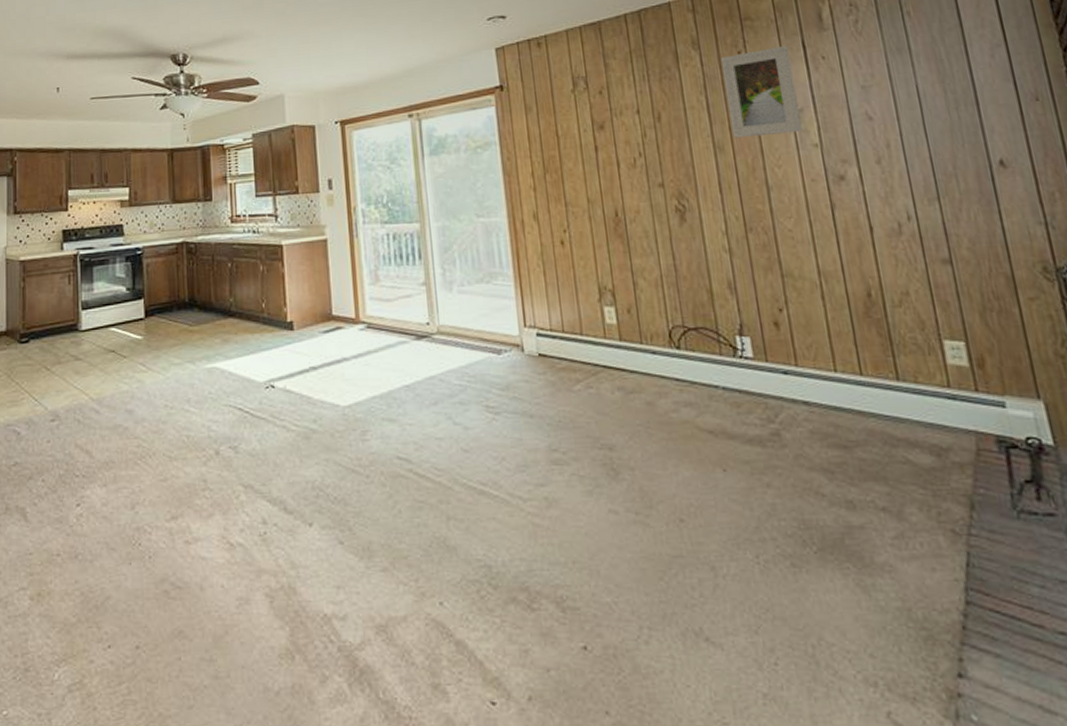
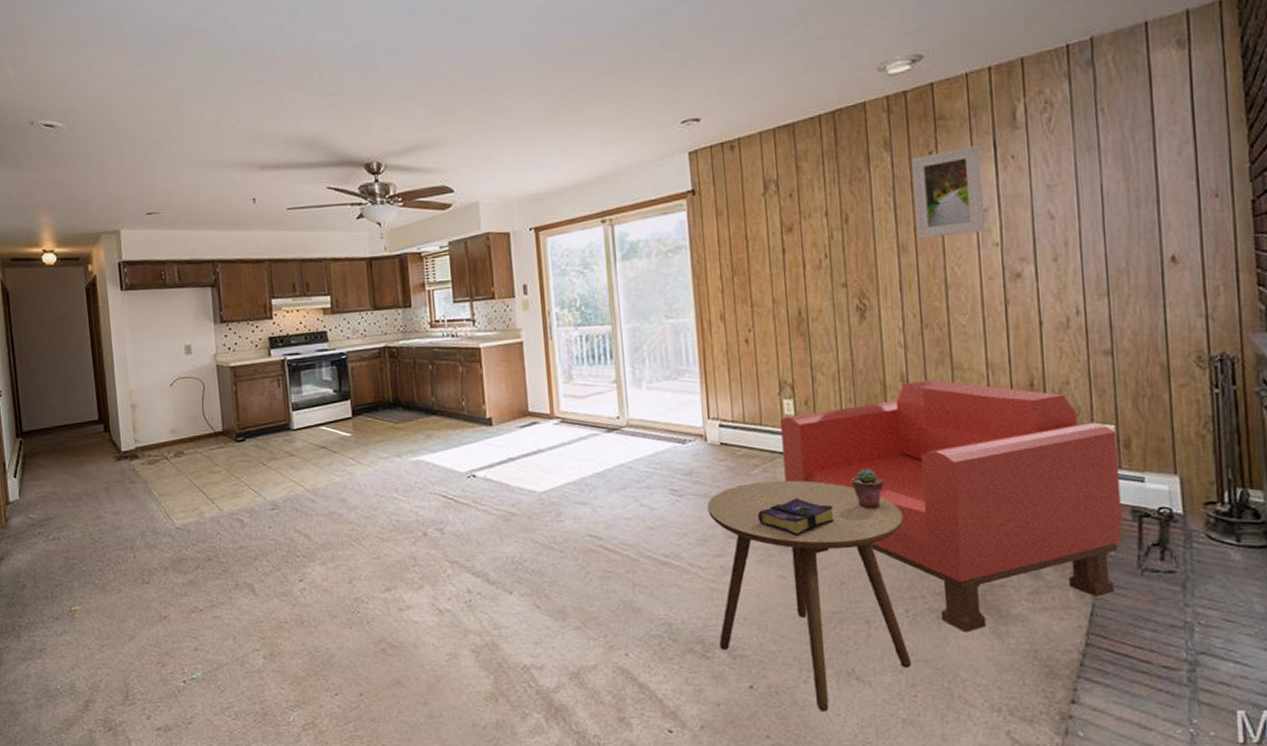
side table: none [527,398,768,681] -> present [707,480,912,711]
book: none [583,419,668,464] -> present [758,498,835,537]
armchair: none [602,287,991,584] -> present [780,379,1123,633]
potted succulent: none [683,386,720,433] -> present [851,469,884,509]

